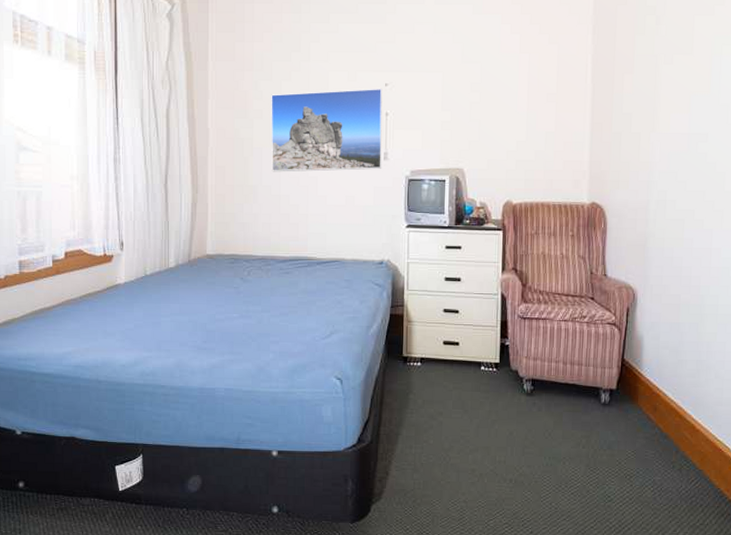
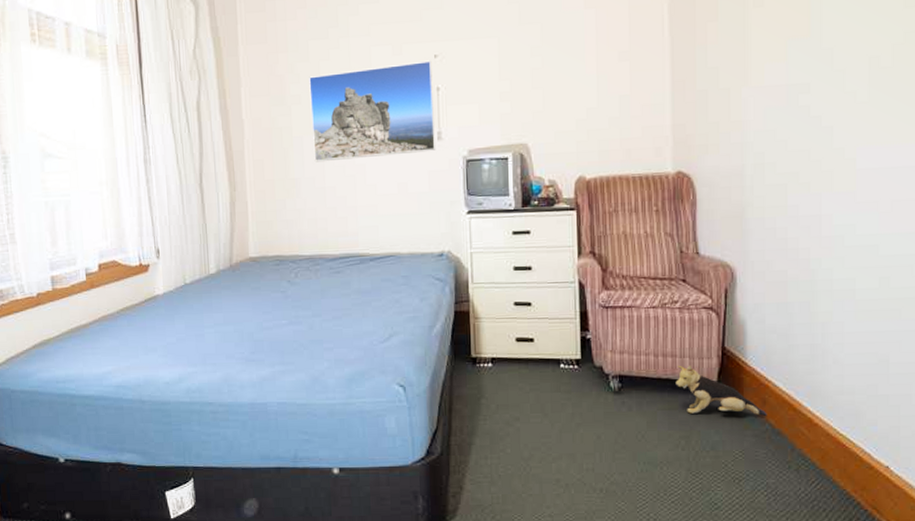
plush toy: none [580,372,657,421] -> present [675,365,767,416]

